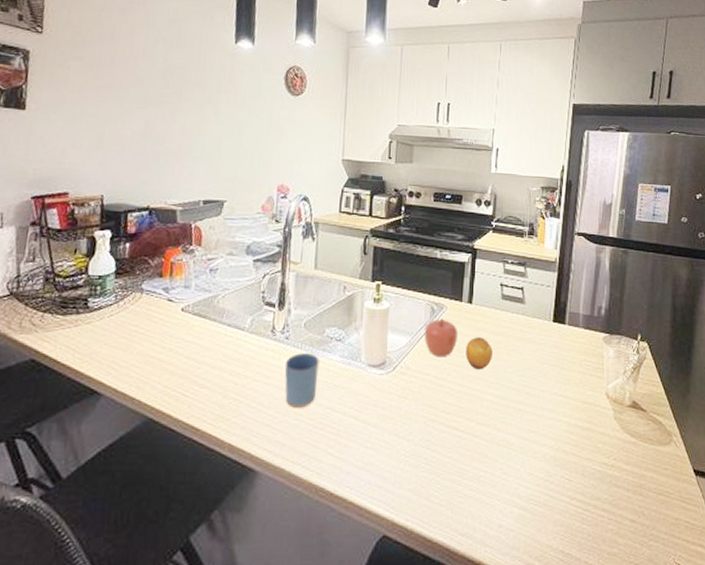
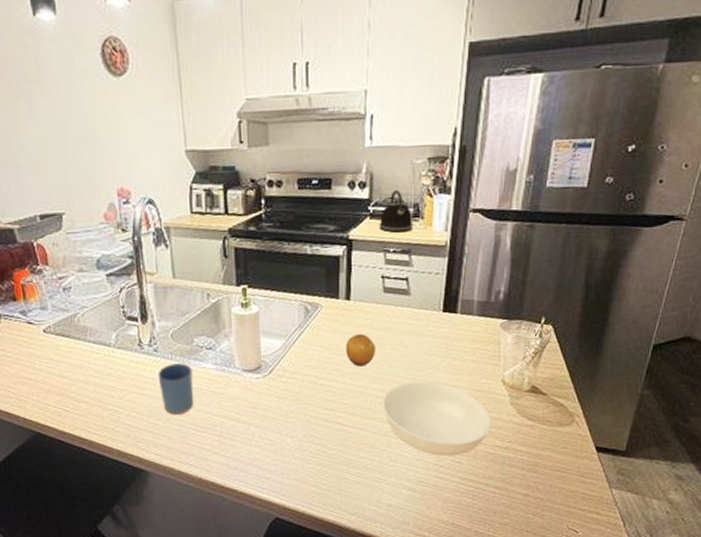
fruit: present [424,318,459,356] -> none [299,318,337,356]
bowl: none [497,389,598,472] -> present [383,381,492,456]
kettle: none [501,210,529,247] -> present [380,189,413,233]

